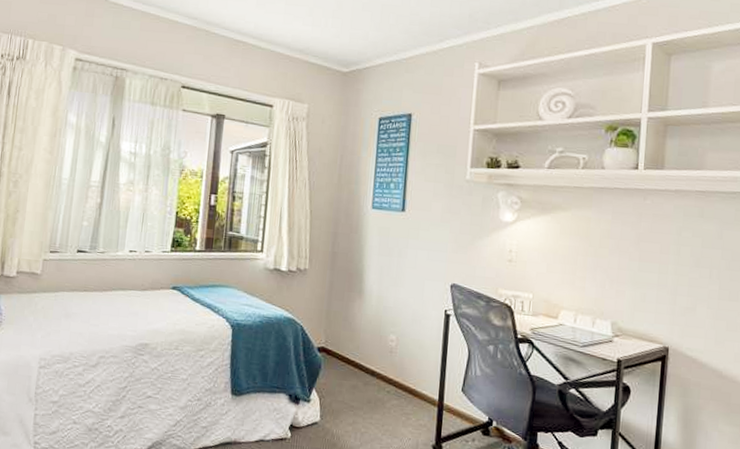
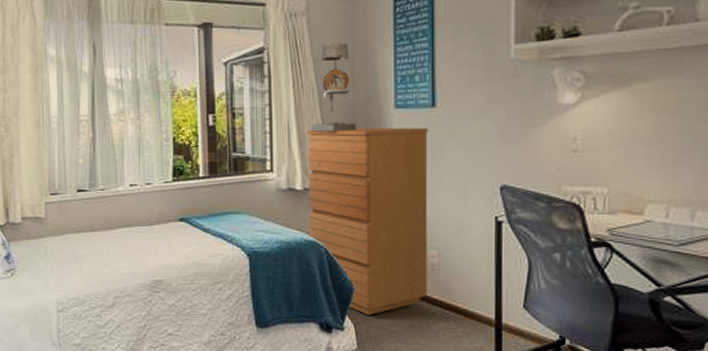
dresser: none [287,218,398,390] -> present [307,127,428,315]
table lamp: none [300,146,339,225] -> present [311,43,357,132]

